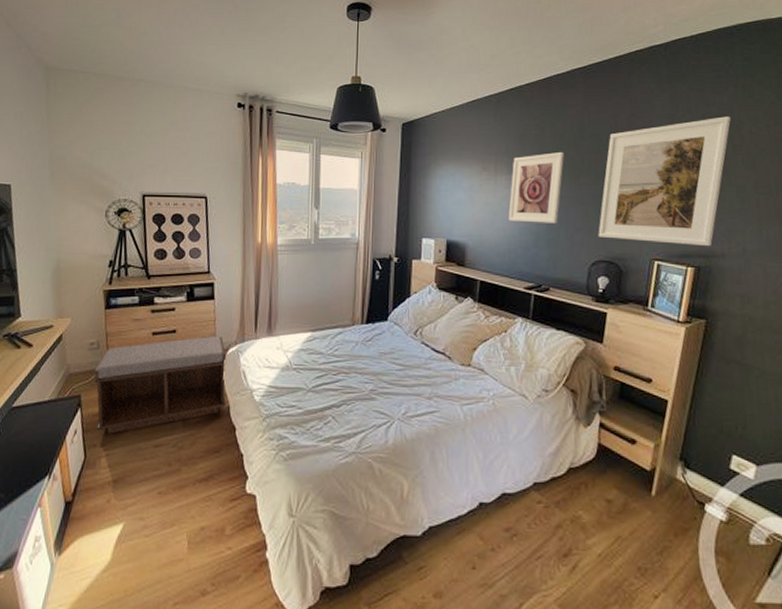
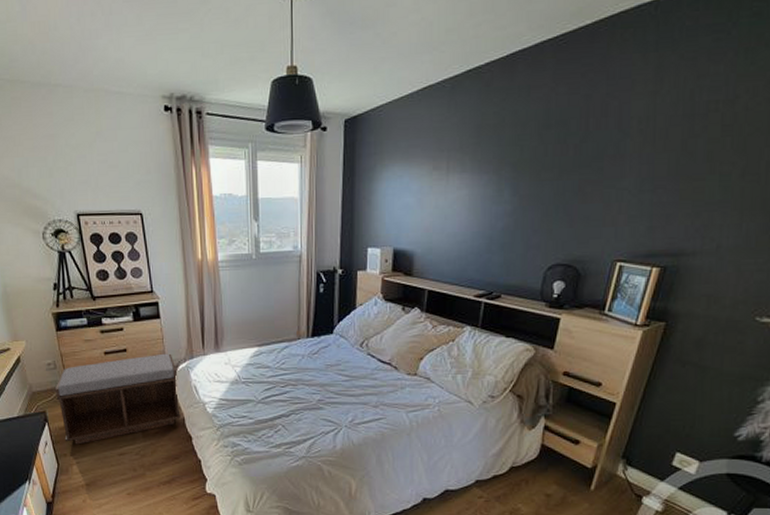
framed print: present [509,151,564,223] -> none [461,143,525,226]
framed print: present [598,116,732,246] -> none [557,90,726,244]

